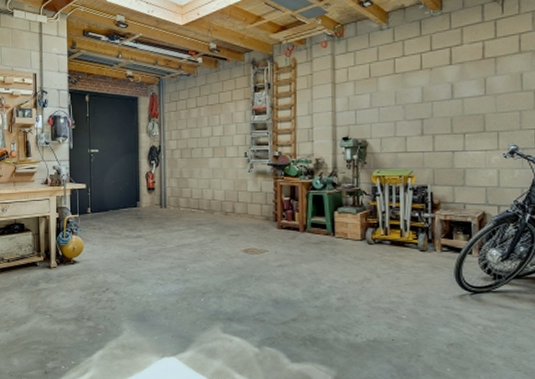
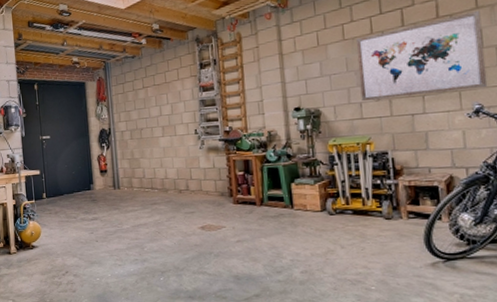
wall art: none [405,56,524,136] -> present [355,11,488,102]

